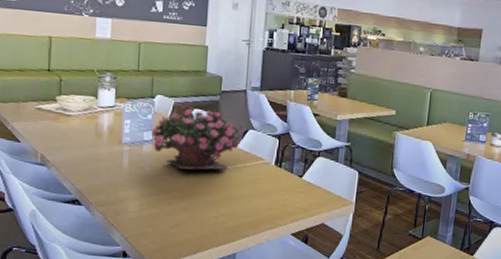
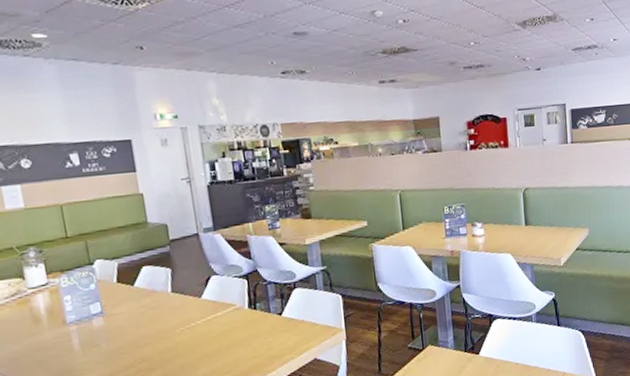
potted flower: present [151,105,244,171] -> none [98,264,205,337]

